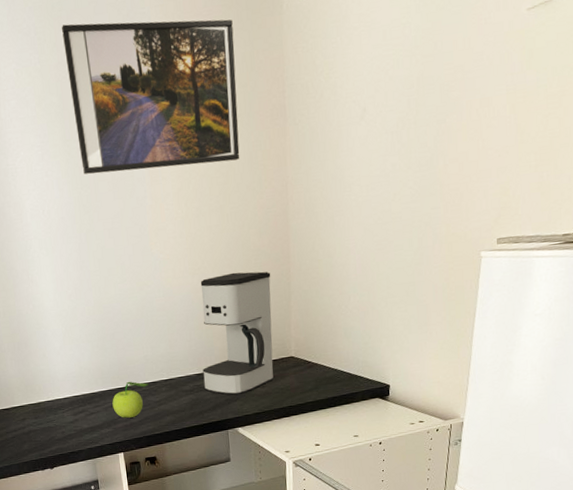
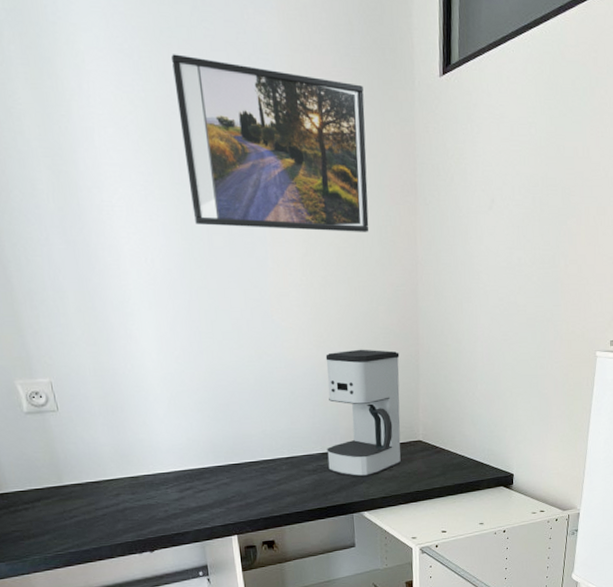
fruit: present [112,381,149,418] -> none [225,457,267,497]

